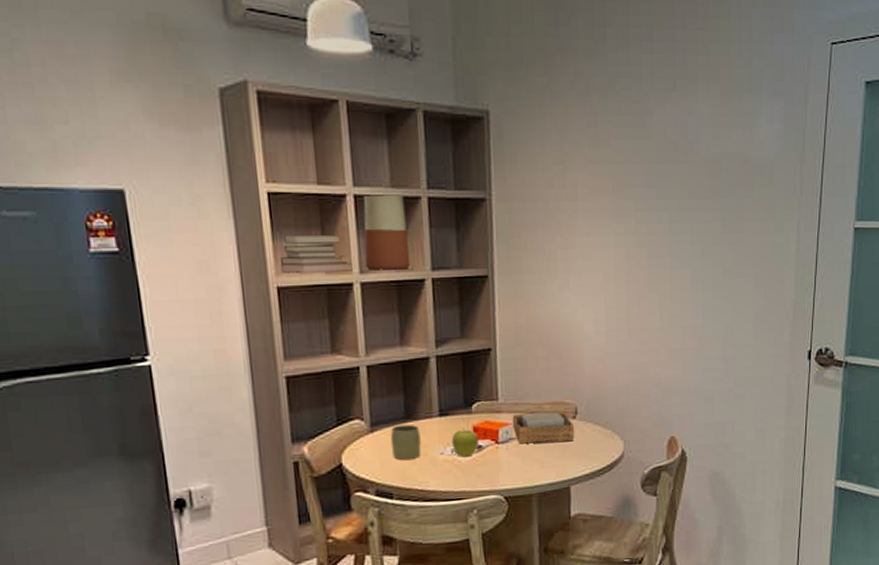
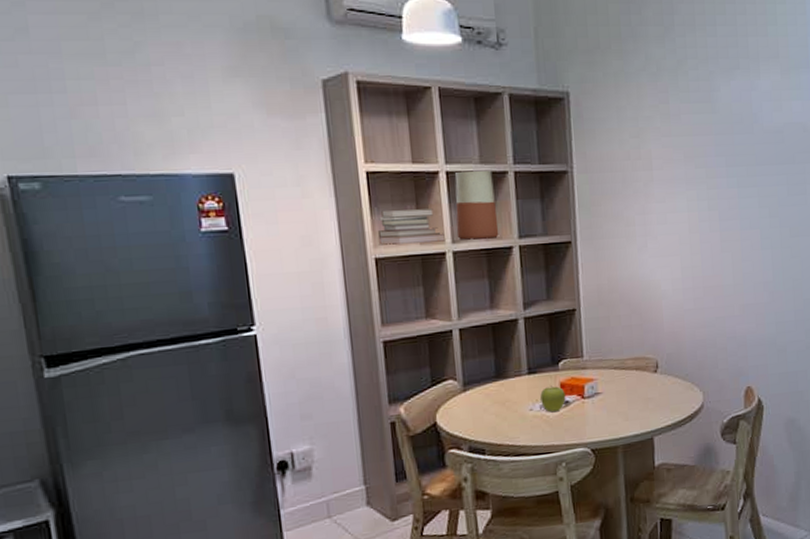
mug: present [390,424,421,460] -> none [482,382,512,417]
napkin holder: present [512,412,575,444] -> none [597,366,657,398]

